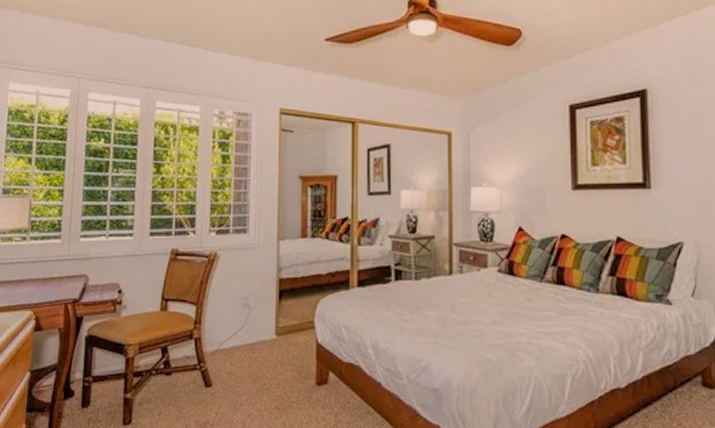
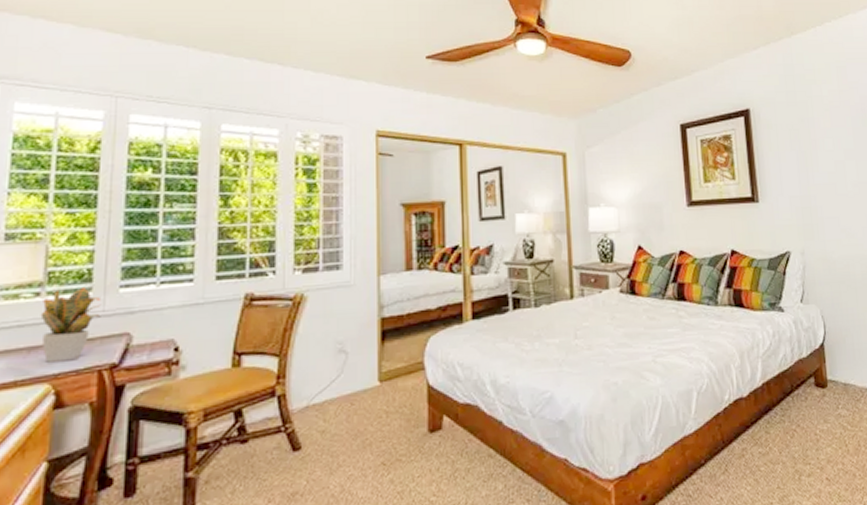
potted plant: none [26,233,67,295] -> present [40,286,102,364]

